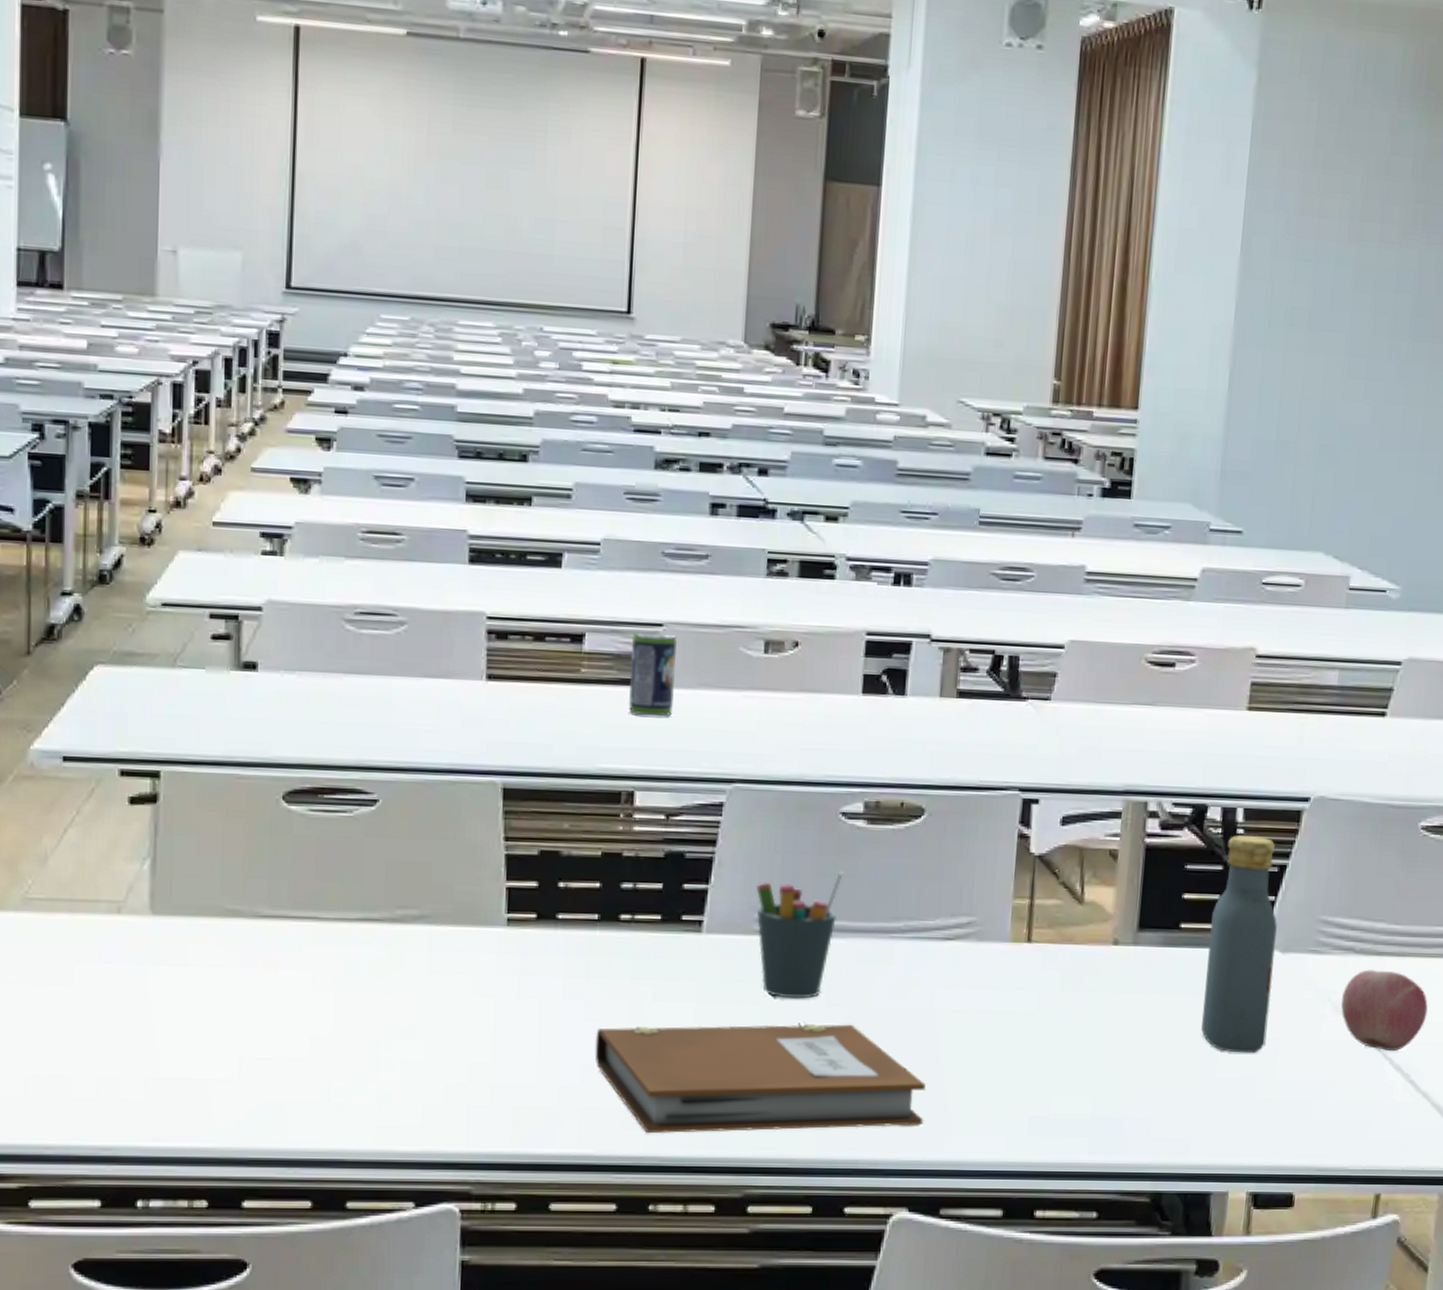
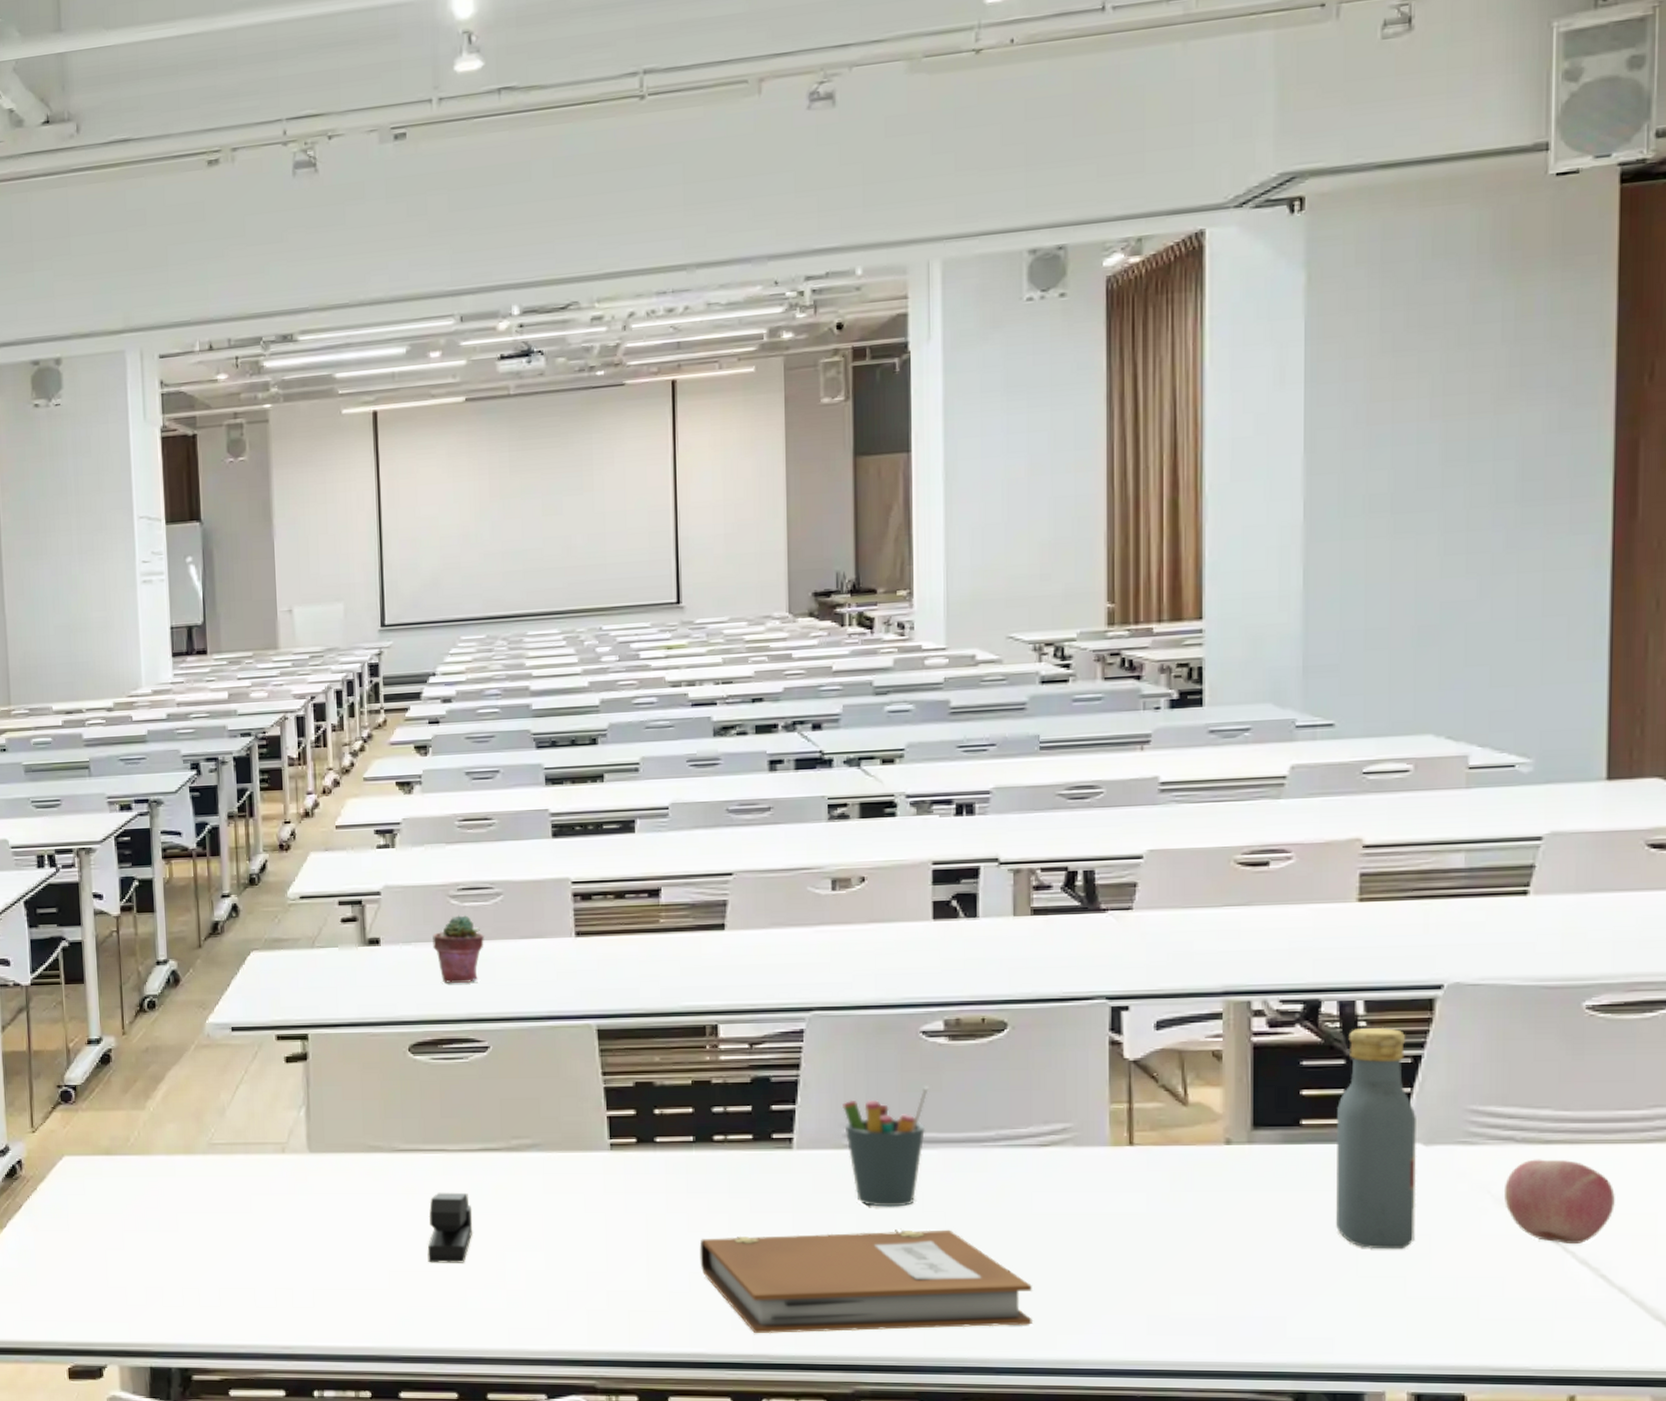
stapler: none [287,967,345,1051] -> present [427,1192,473,1263]
potted succulent: none [321,642,382,724] -> present [433,914,484,983]
beverage can: present [629,632,677,717] -> none [705,882,748,957]

